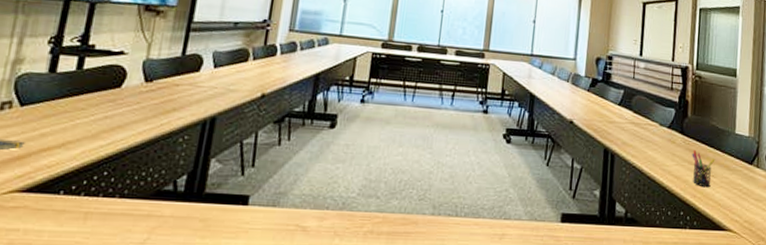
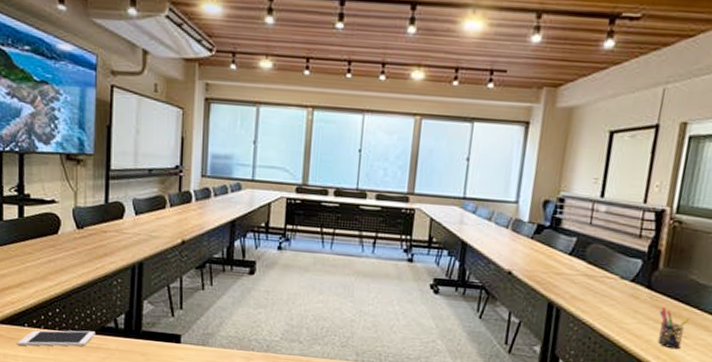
cell phone: none [45,196,148,219] -> present [17,330,95,346]

